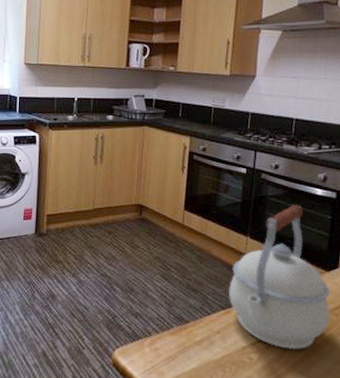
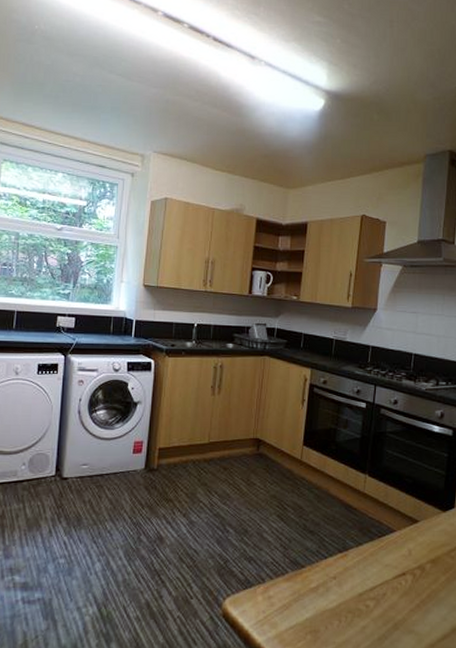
kettle: present [229,204,331,350] -> none [346,441,447,596]

